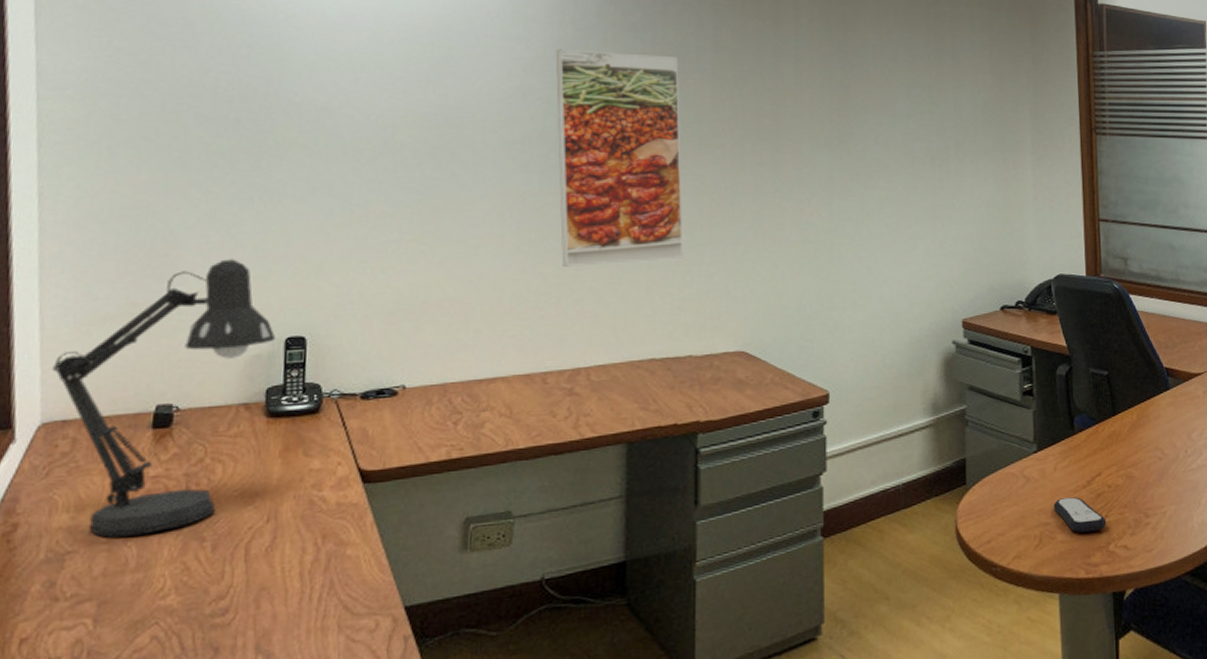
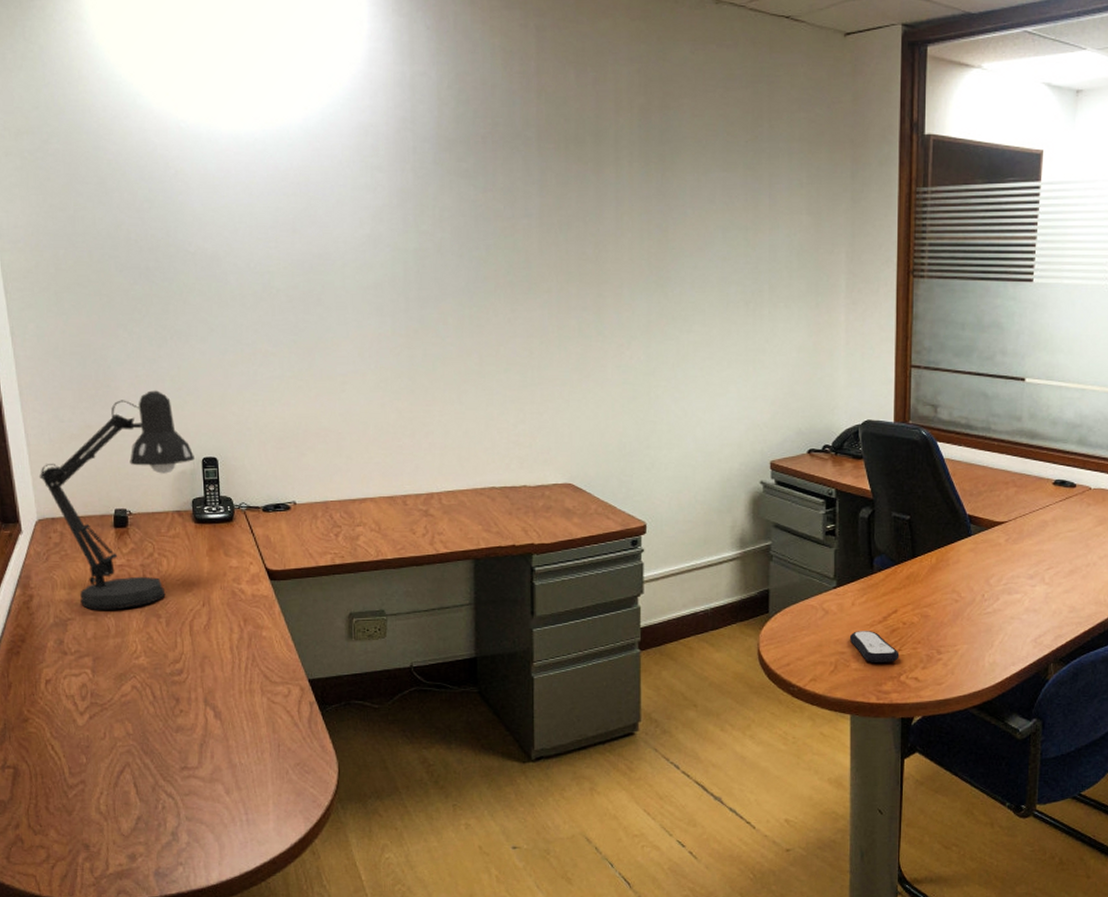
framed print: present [555,49,684,267] -> none [399,197,517,403]

